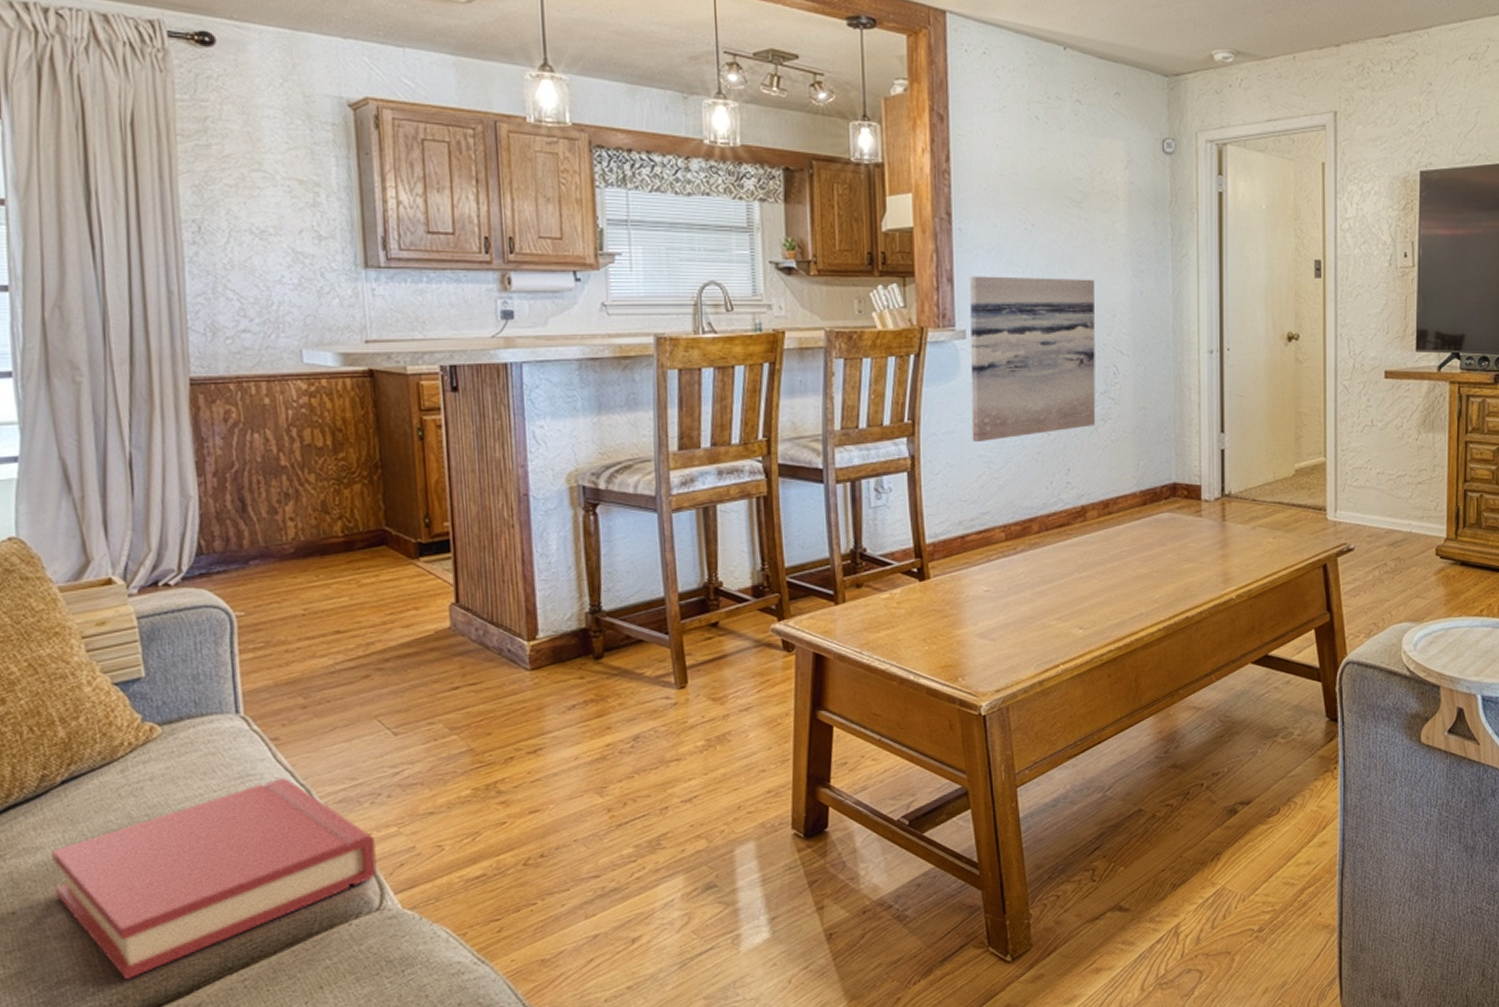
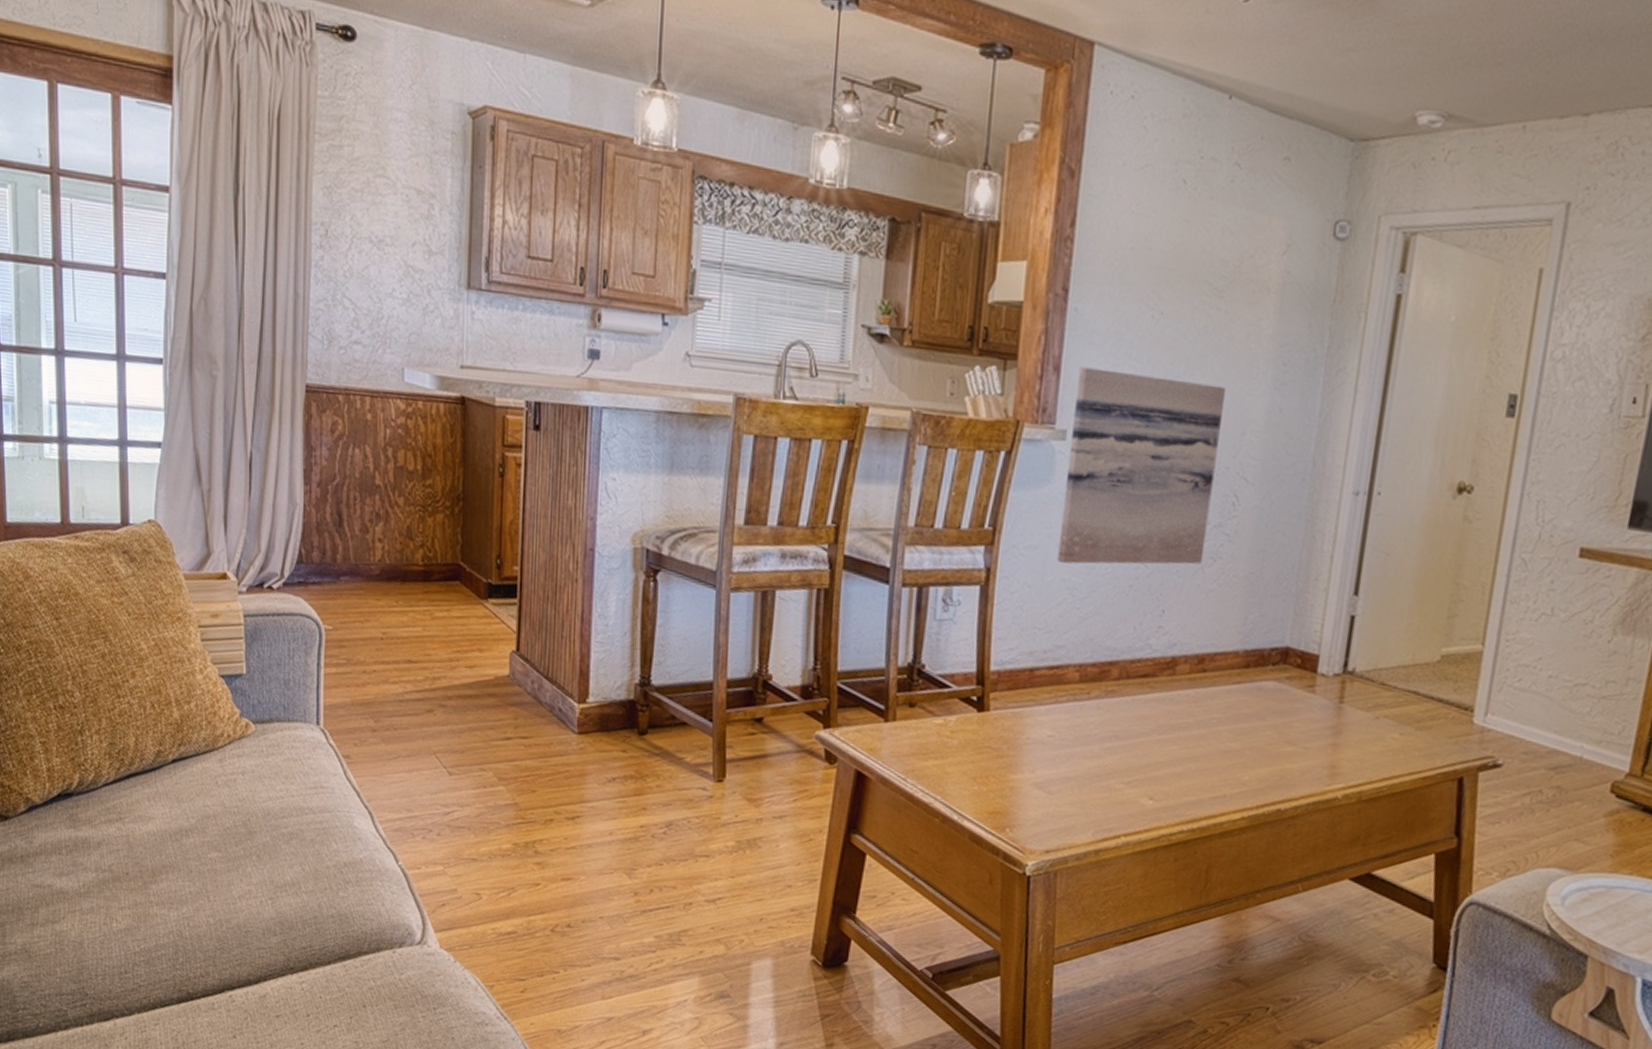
hardback book: present [52,777,377,981] -> none [160,794,424,958]

